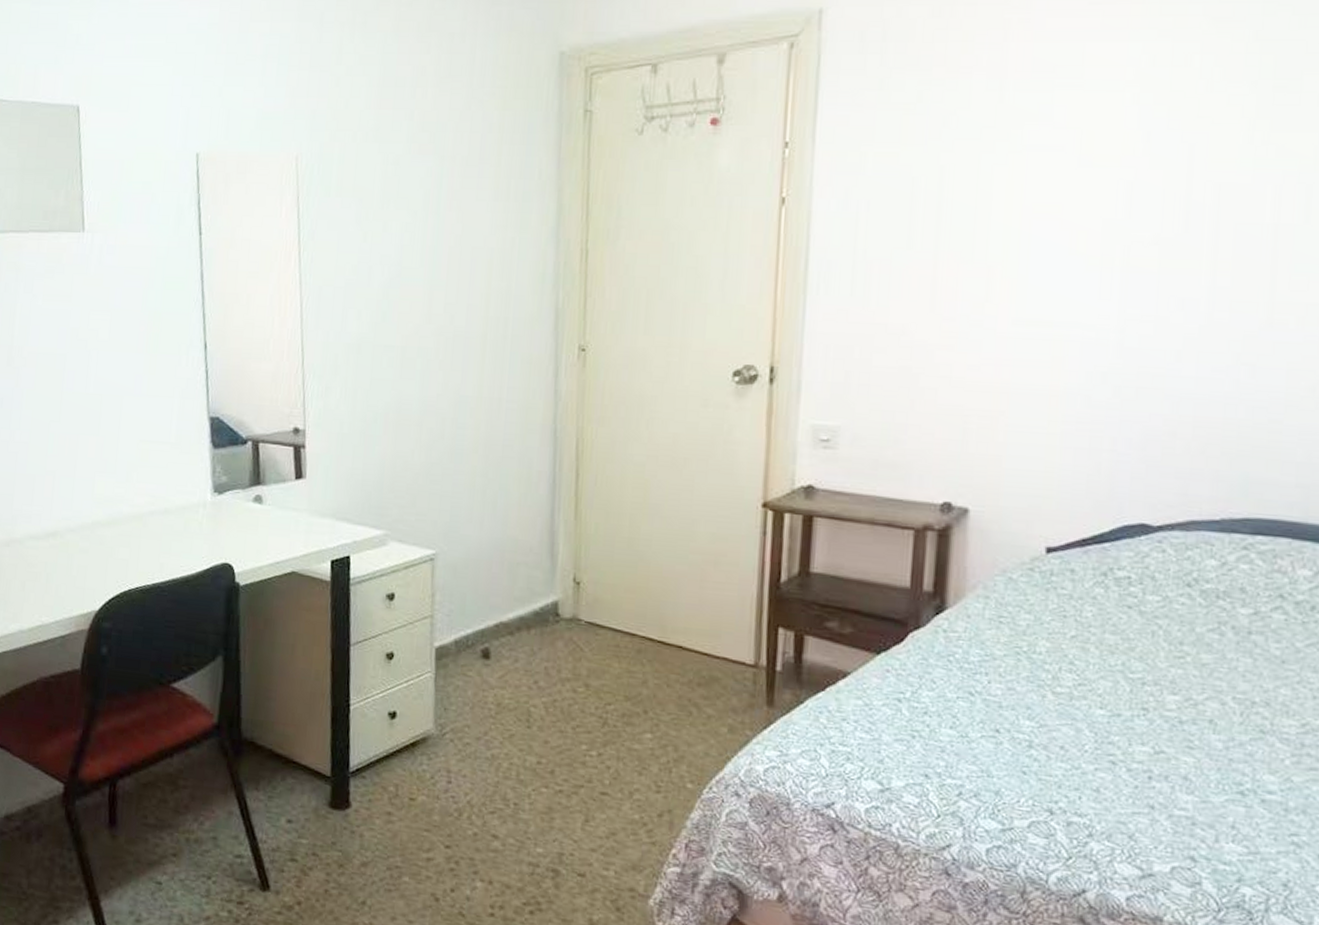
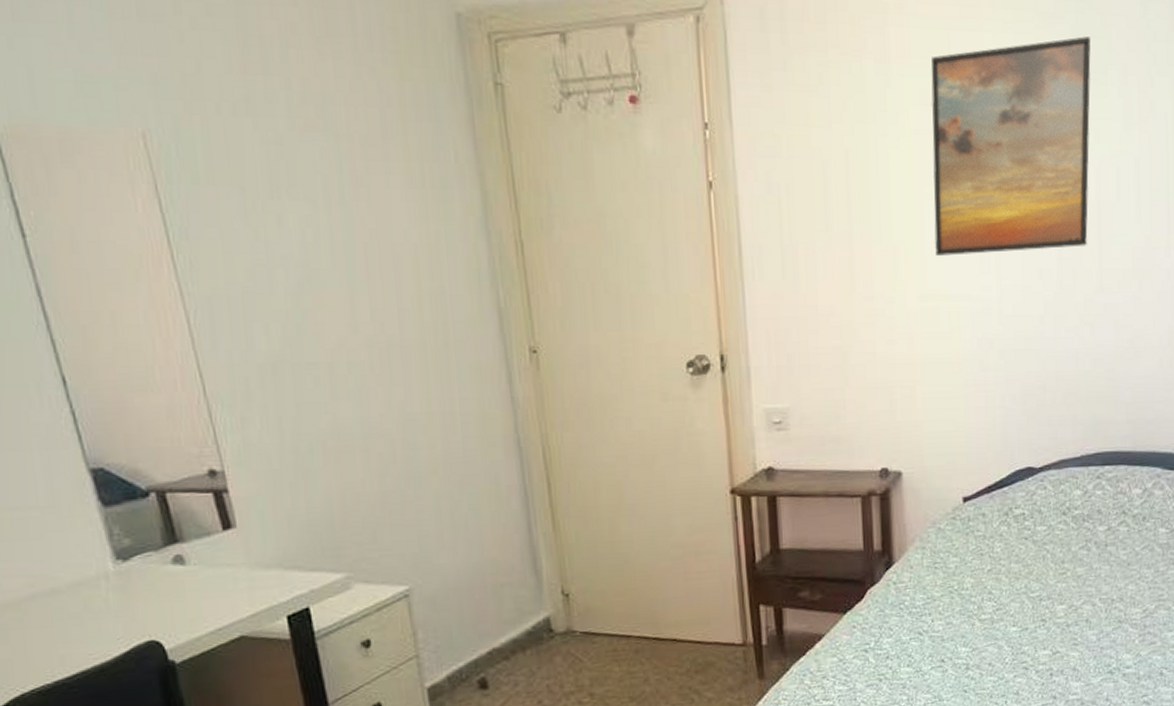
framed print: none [1041,40,1281,279] -> present [931,36,1091,256]

